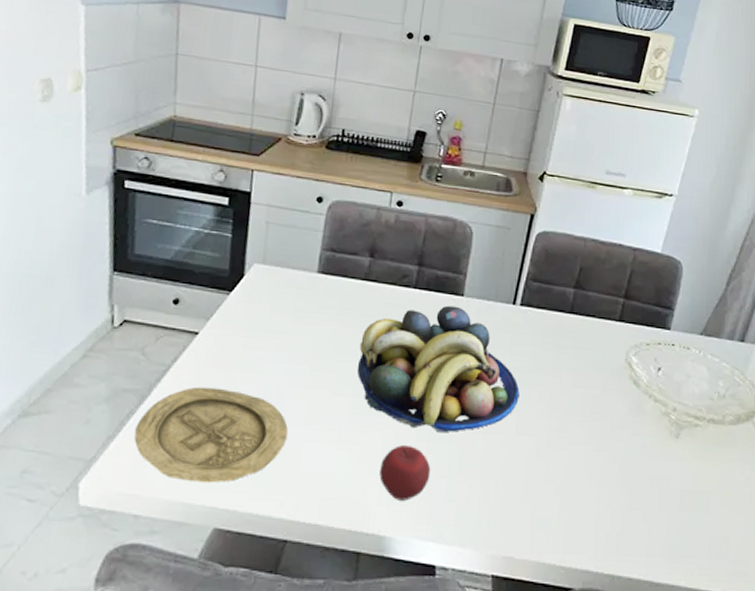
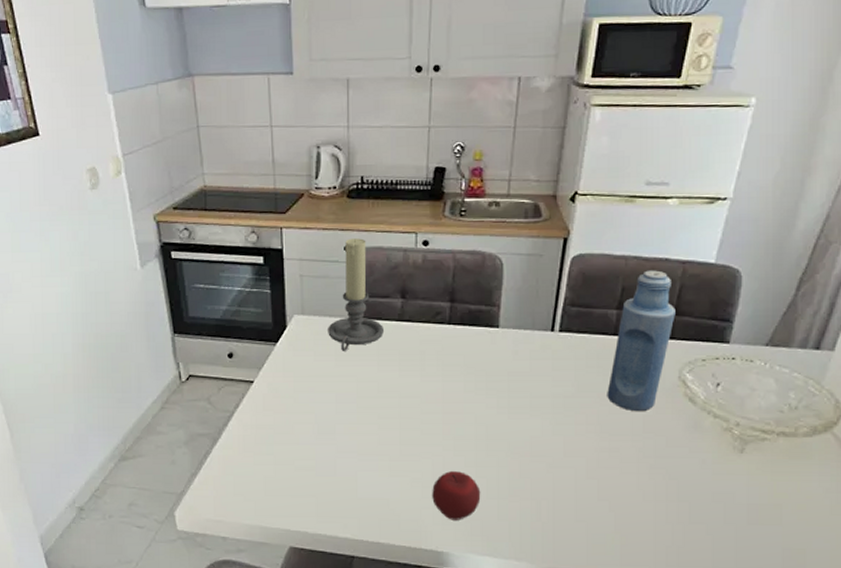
plate: present [134,386,288,483] -> none [213,428,343,510]
candle holder: none [288,190,348,309] -> present [328,238,383,352]
fruit bowl: present [358,305,520,433] -> none [401,338,565,458]
bottle: none [560,253,626,392] -> present [607,270,676,412]

